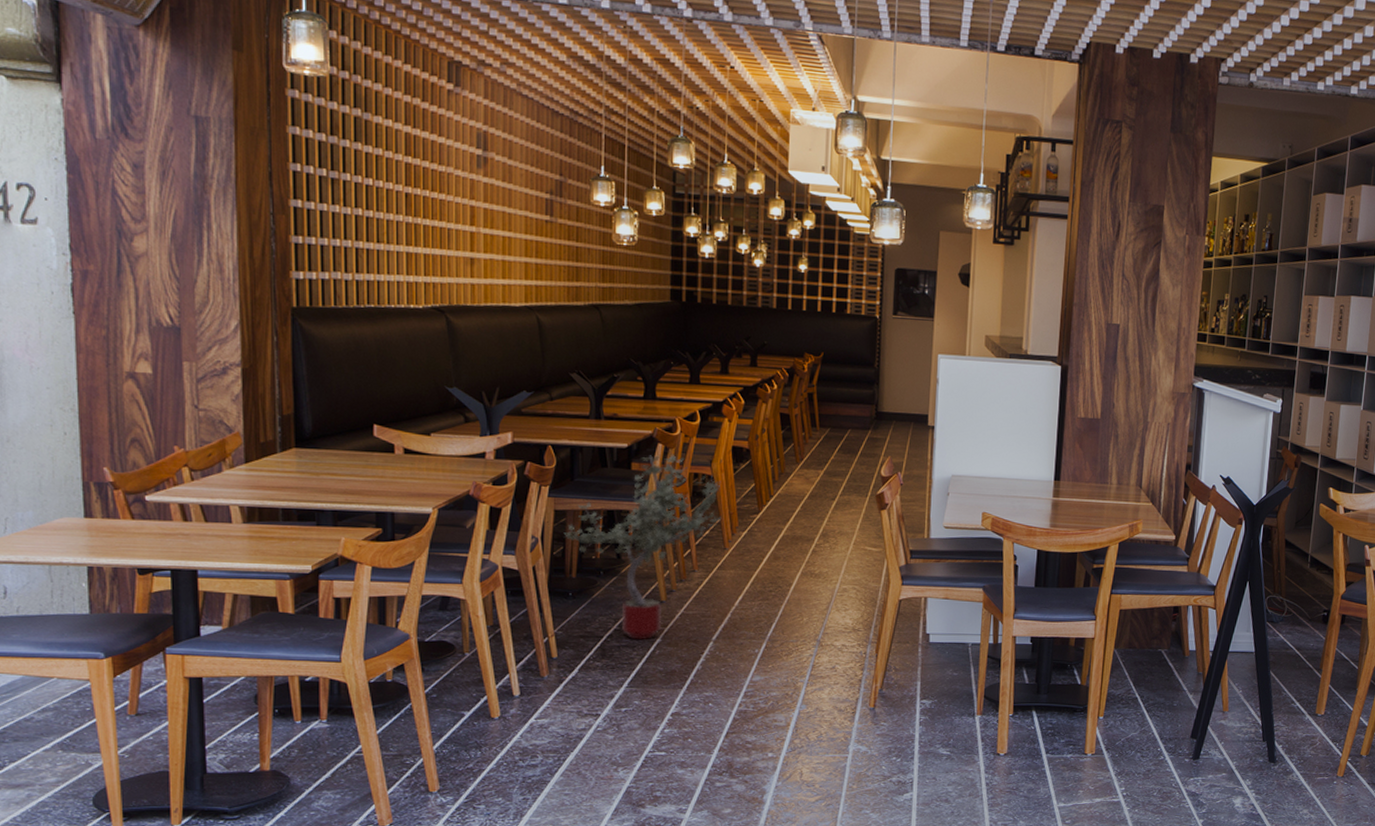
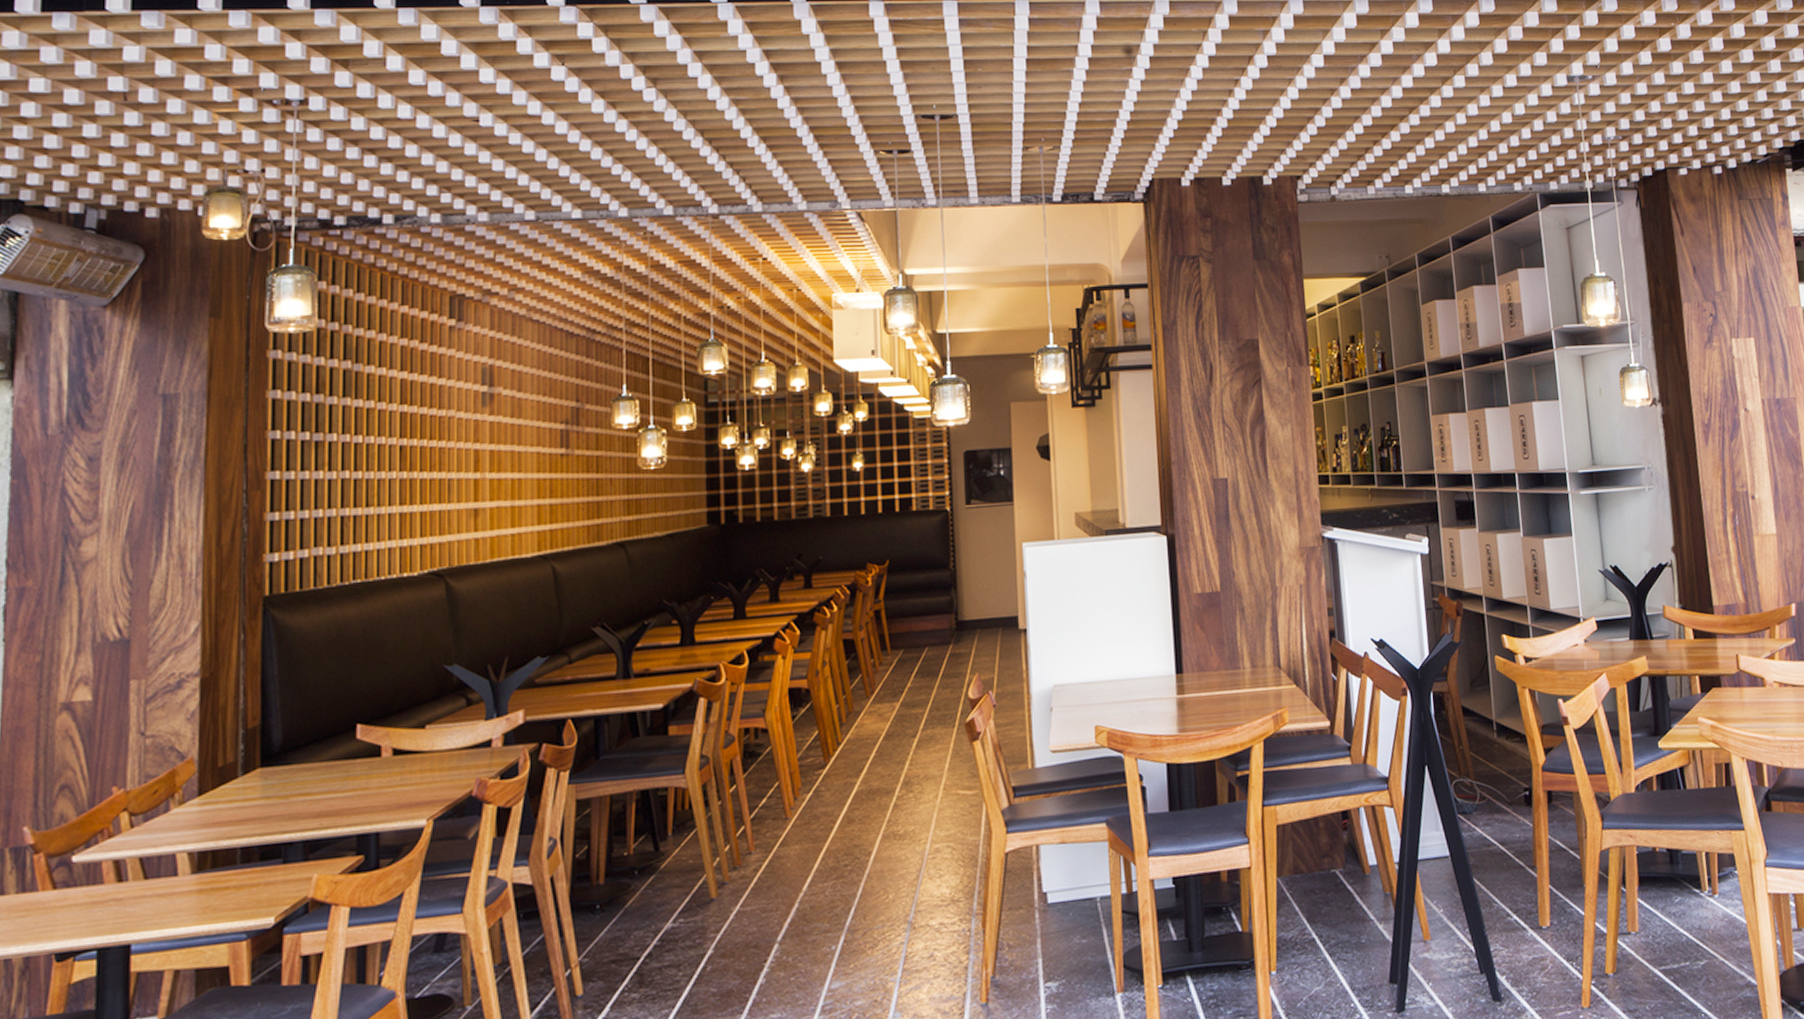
potted tree: present [563,454,722,639] -> none [587,708,781,955]

